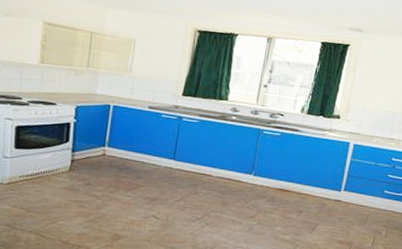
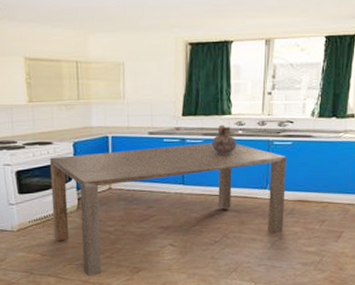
dining table: none [42,117,274,238] -> present [50,143,287,277]
ceramic jug: none [206,108,230,138] -> present [212,124,237,155]

